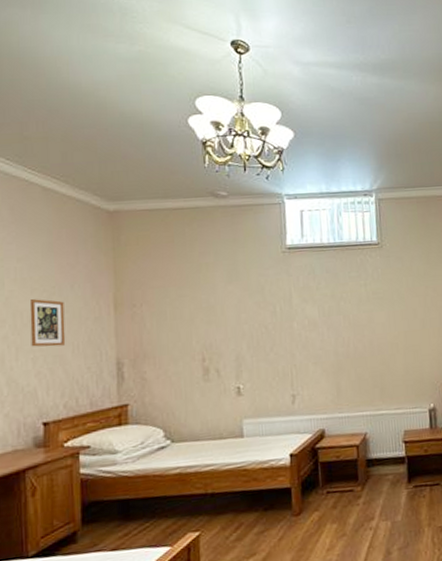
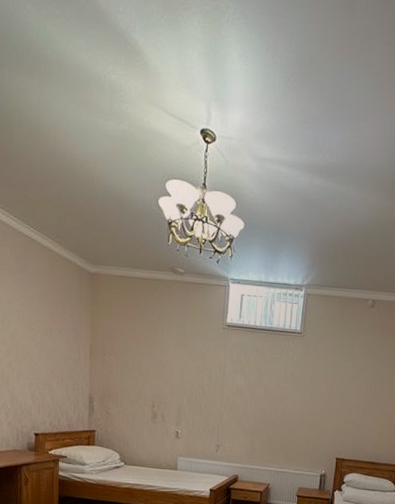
picture frame: present [29,299,66,347] -> none [28,337,53,377]

